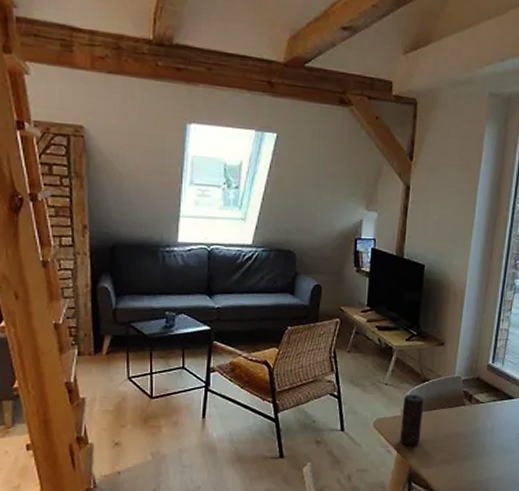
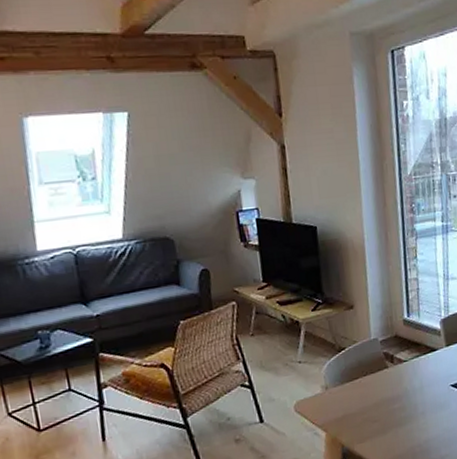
candle: present [400,394,425,446] -> none [321,366,348,424]

